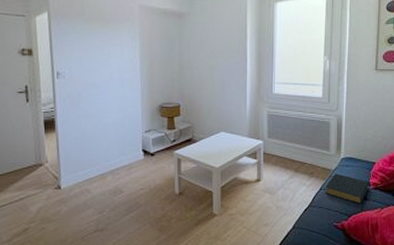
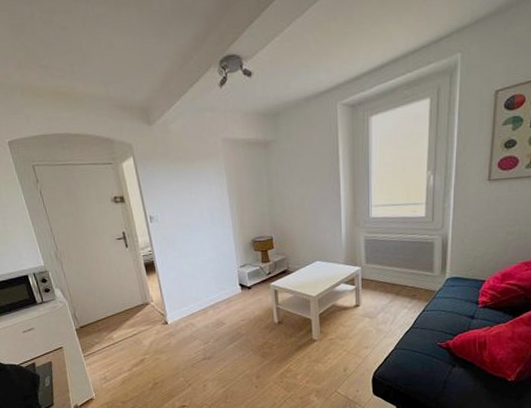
hardback book: present [325,173,369,204] -> none [428,294,477,323]

